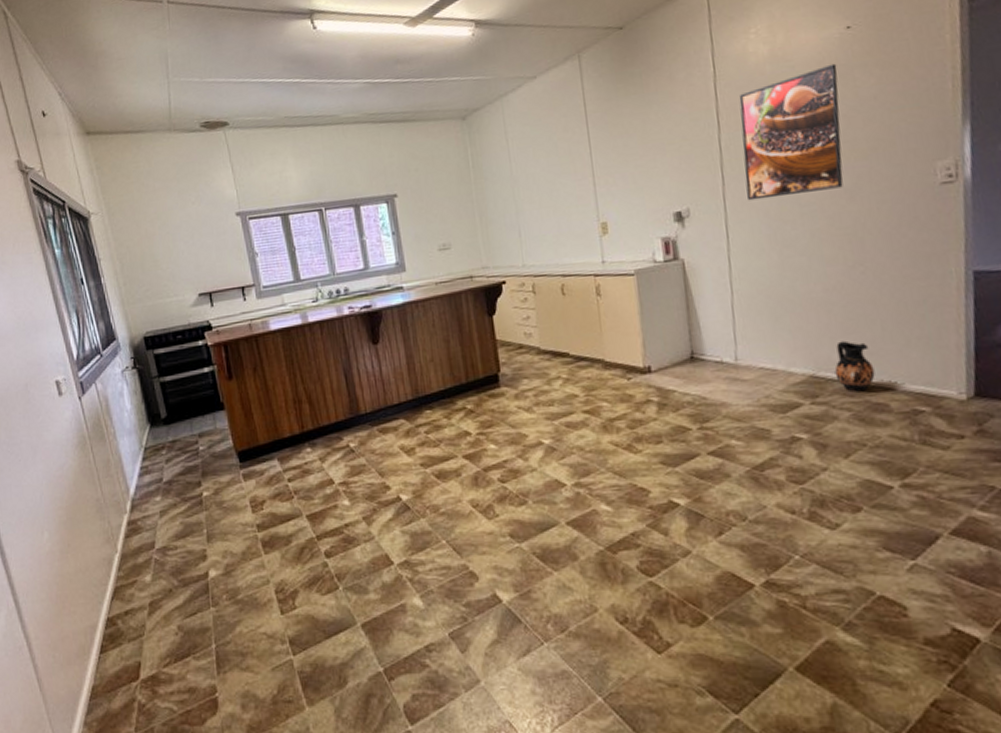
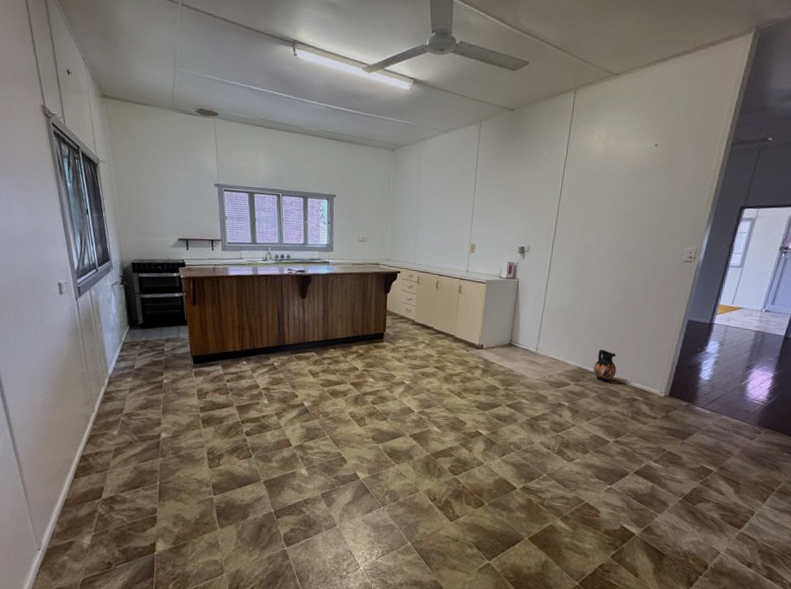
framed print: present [739,63,843,201] -> none [568,168,643,252]

